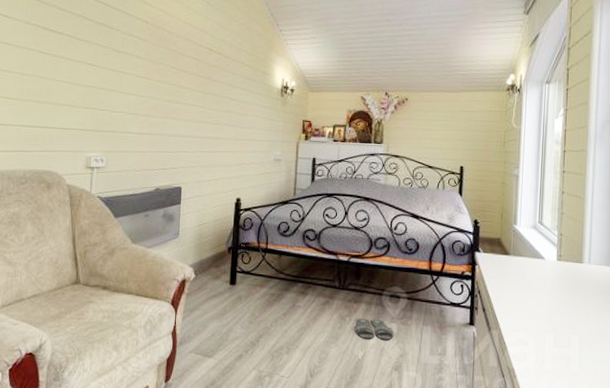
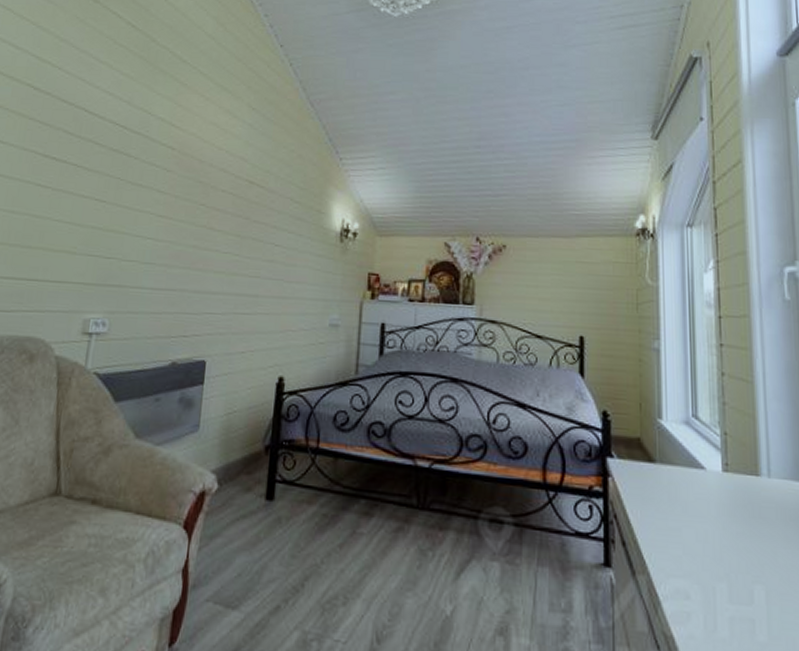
slippers: present [353,318,393,341] -> none [438,553,495,589]

